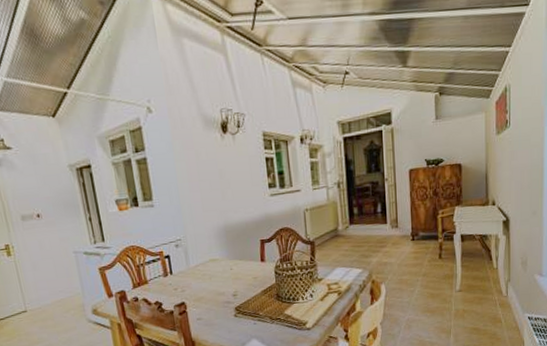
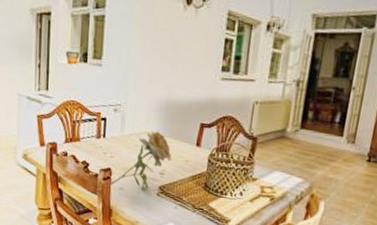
flower: none [185,256,241,319] -> present [108,130,172,189]

